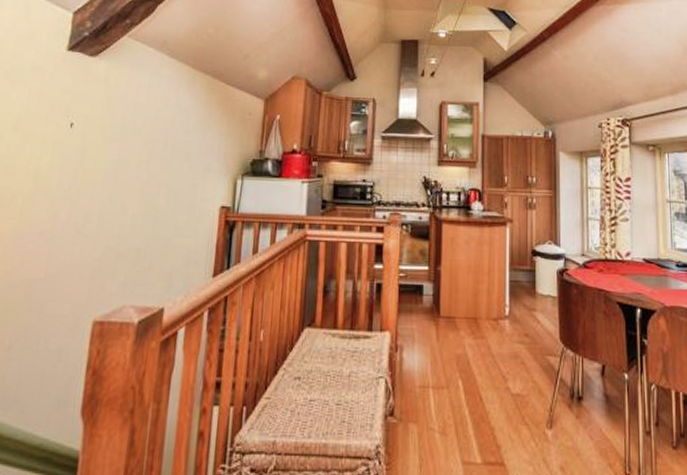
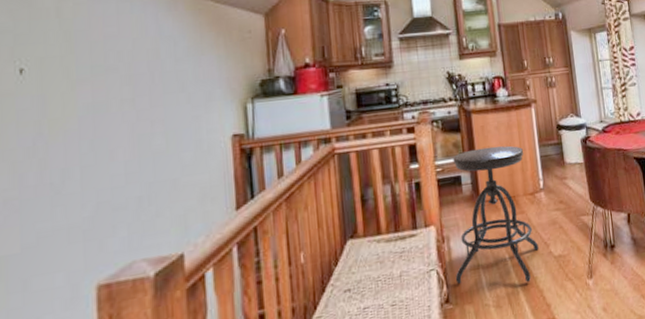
stool: none [403,260,495,415] -> present [452,145,539,284]

